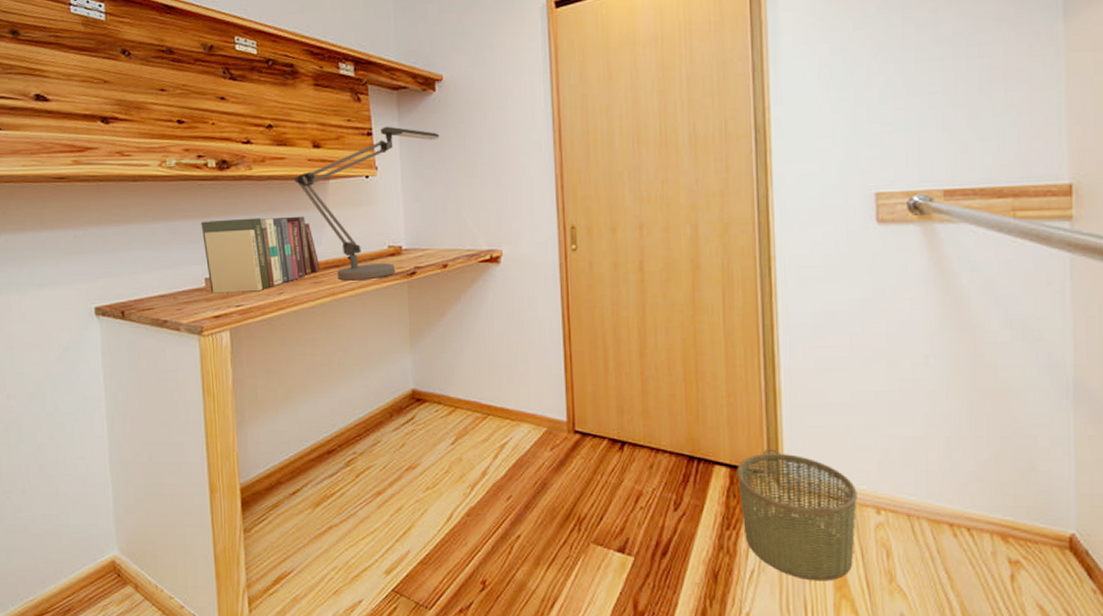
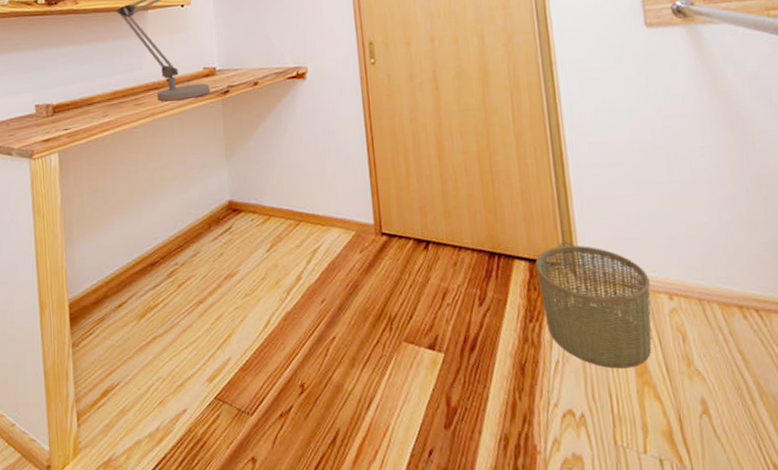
books: present [201,216,321,293] -> none [31,43,142,119]

